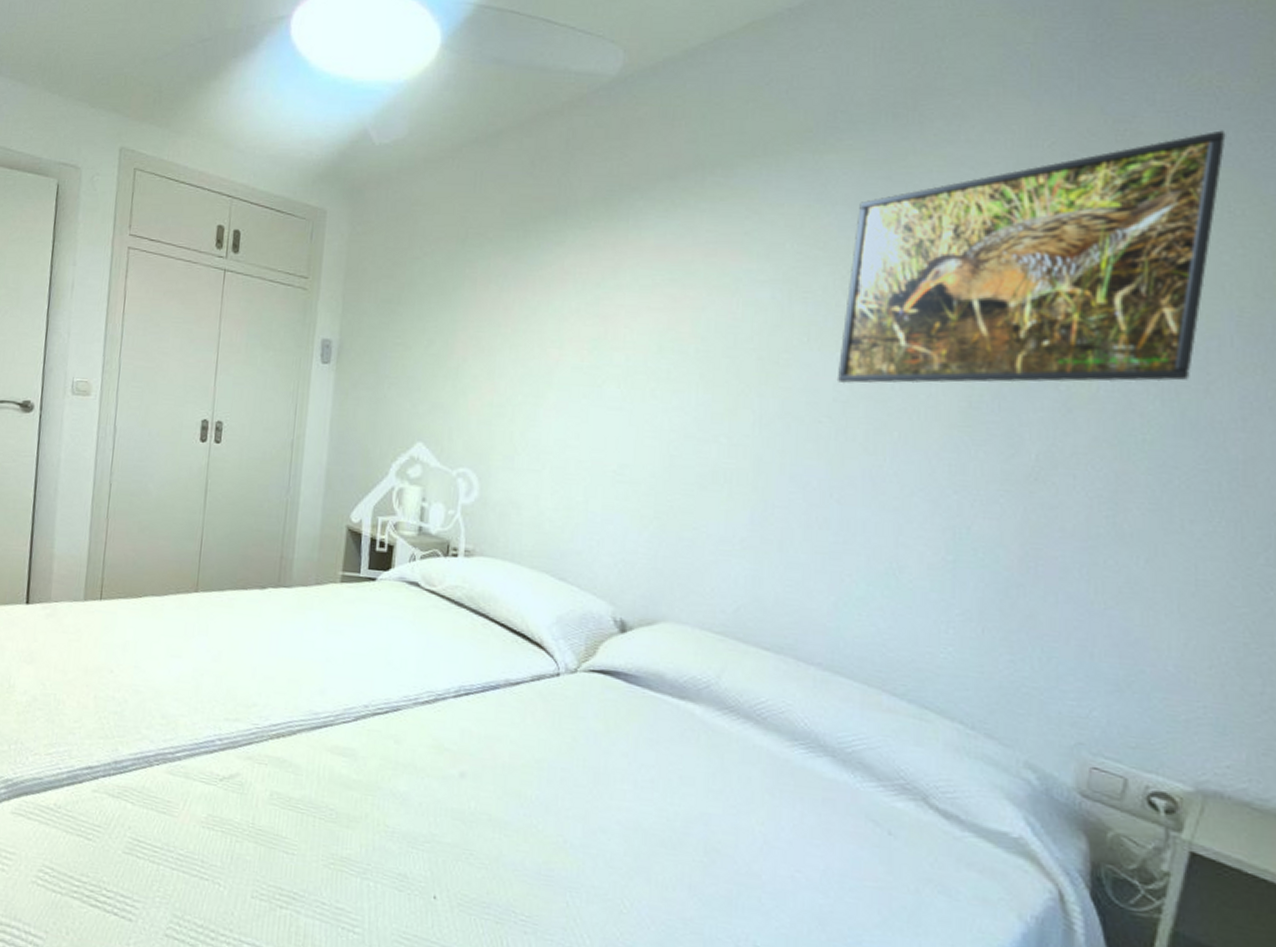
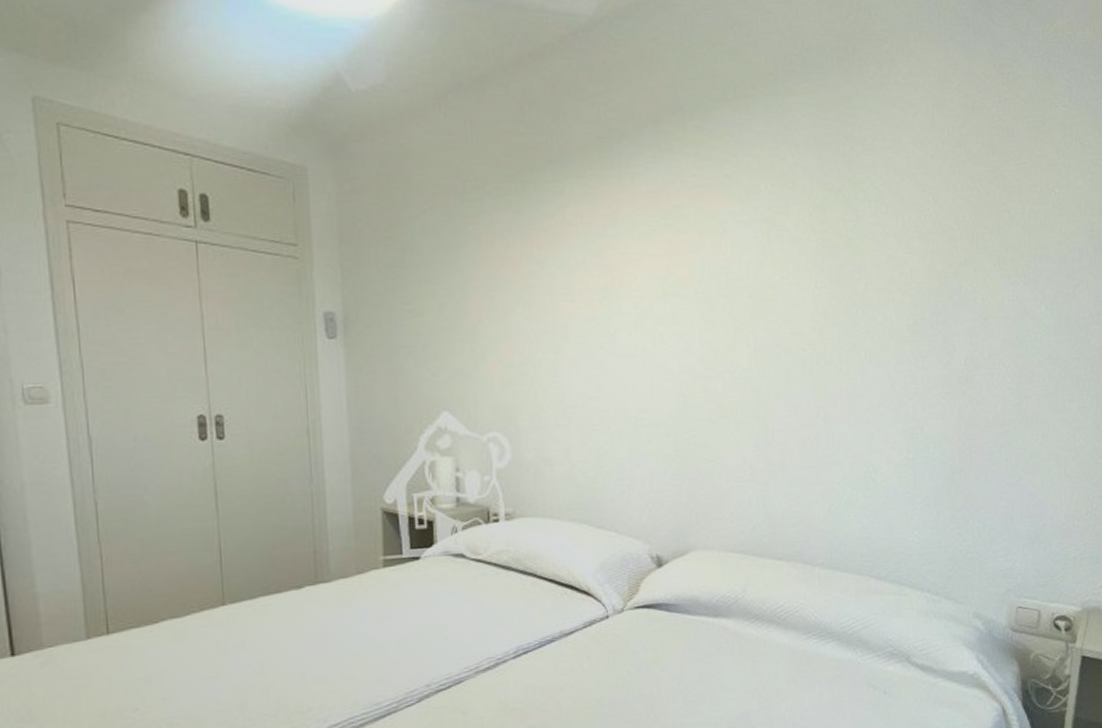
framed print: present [836,130,1226,384] -> none [813,73,1076,313]

